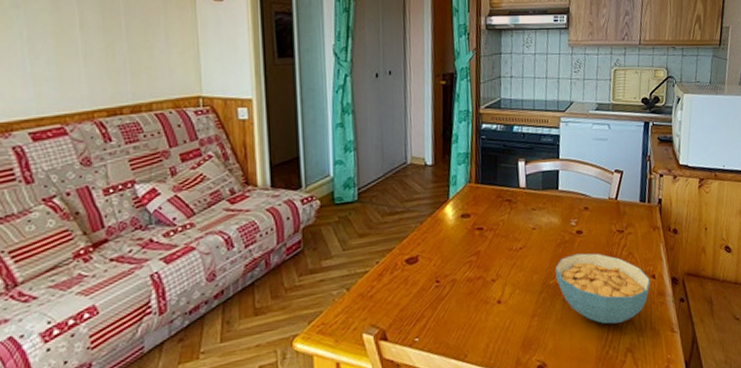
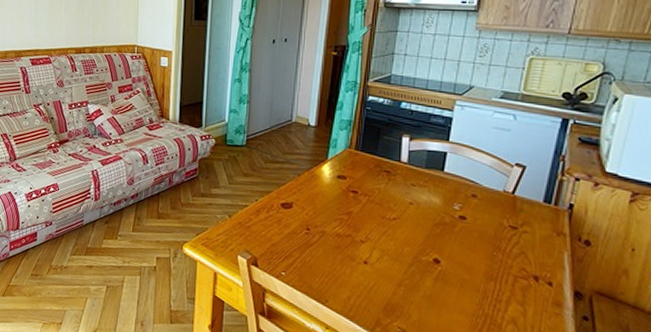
cereal bowl: present [555,253,651,324] -> none [429,237,546,320]

